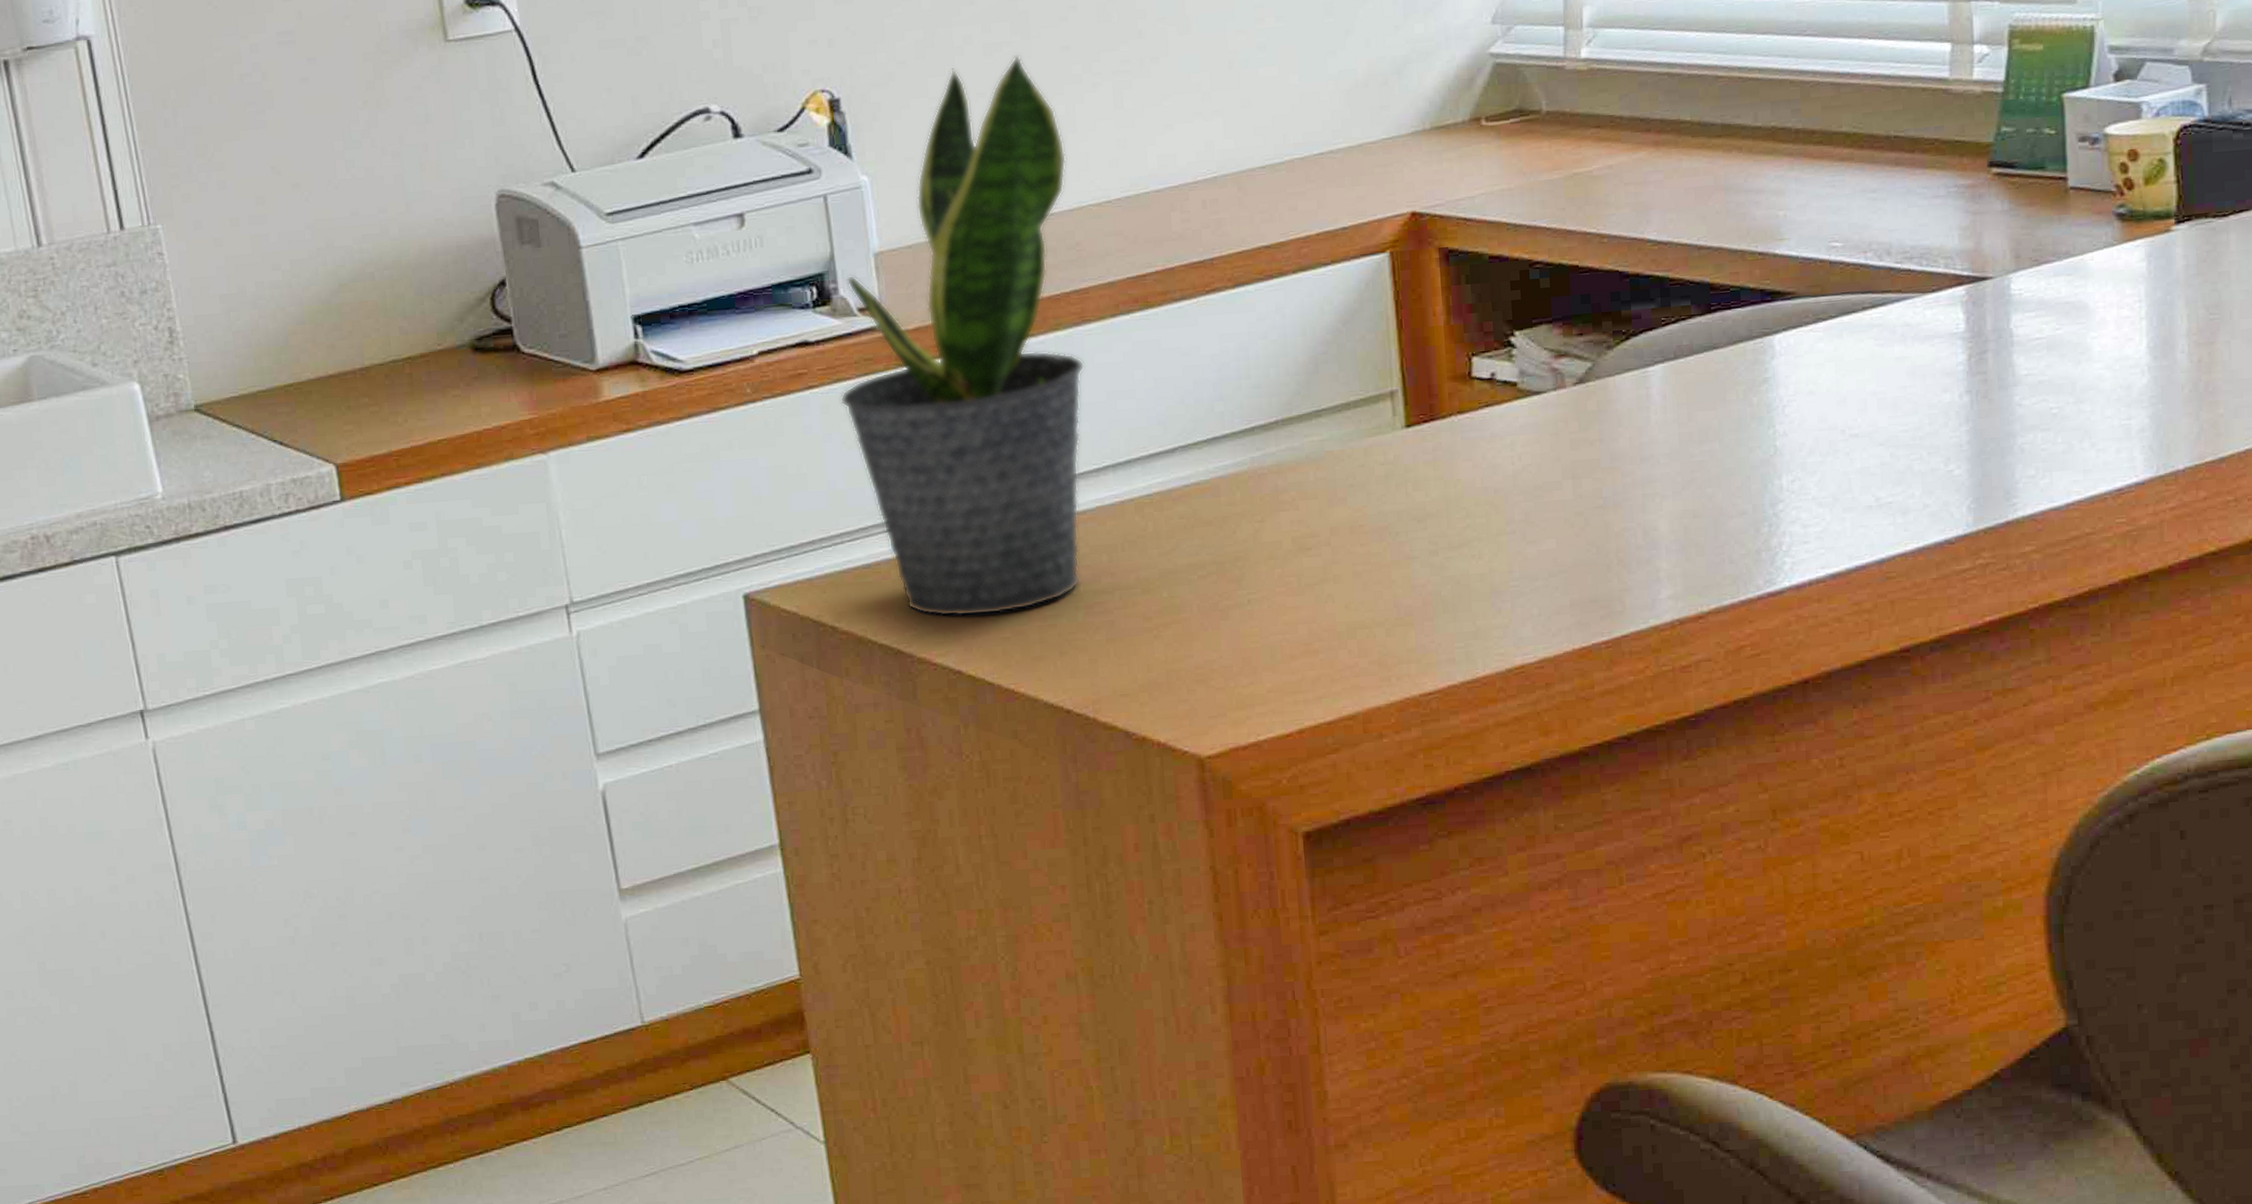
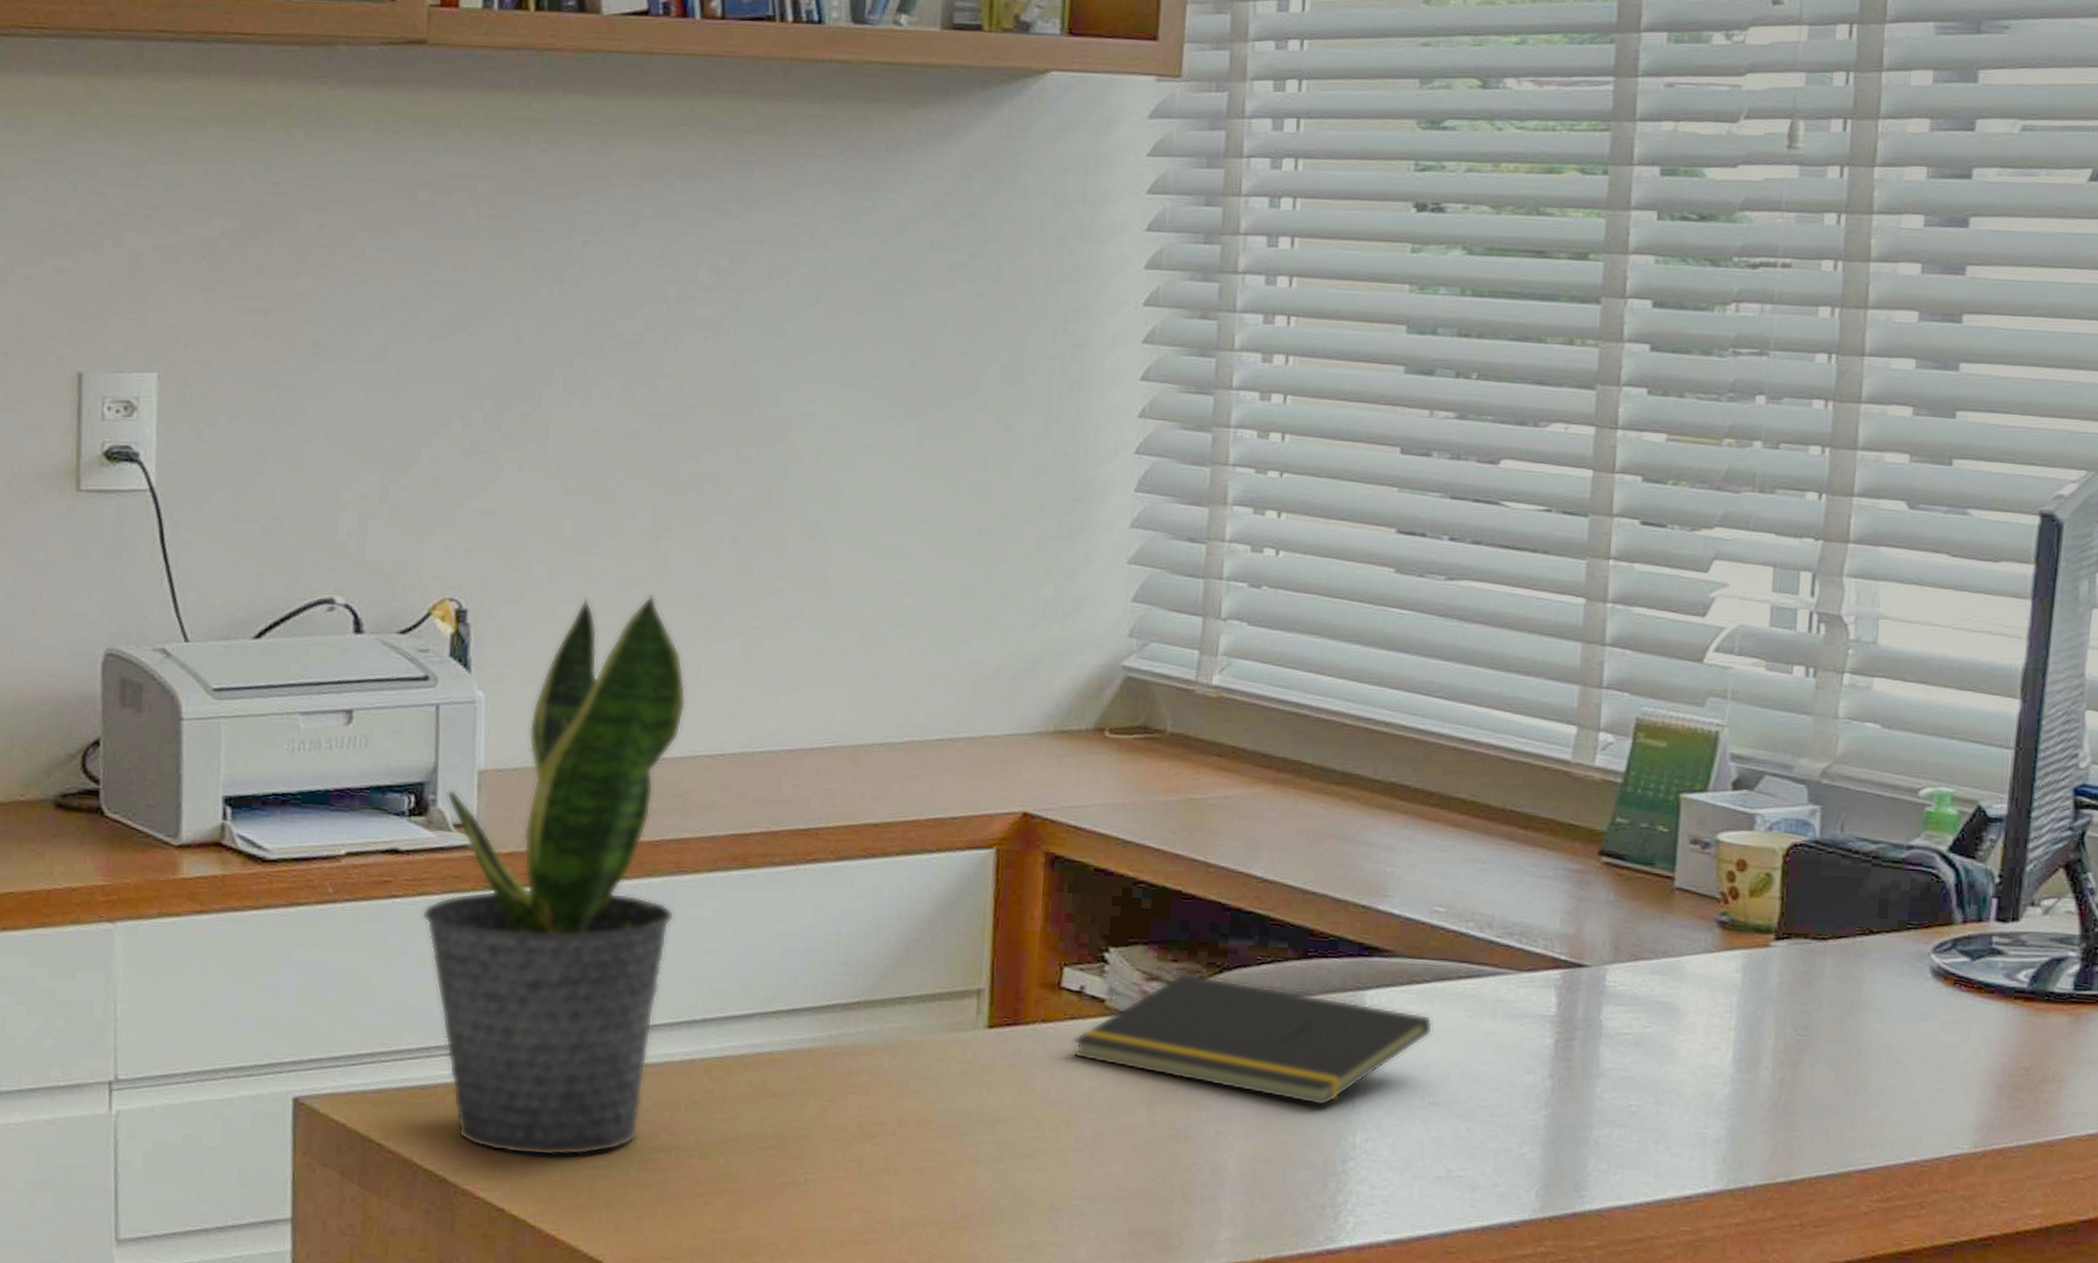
notepad: none [1489,344,1845,455] -> present [1072,973,1433,1106]

